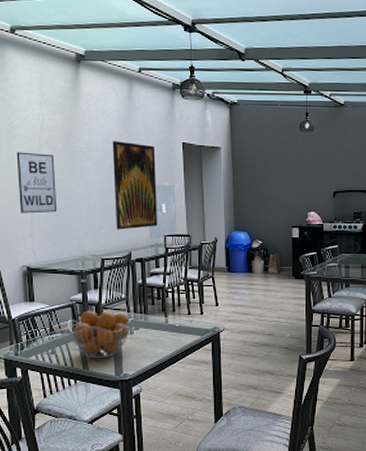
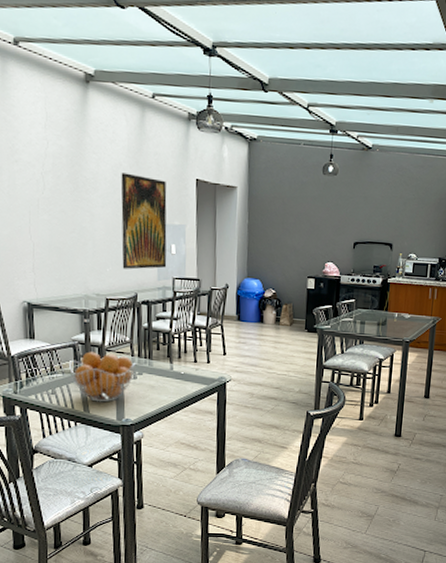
wall art: present [16,152,57,214] -> none [18,178,61,247]

